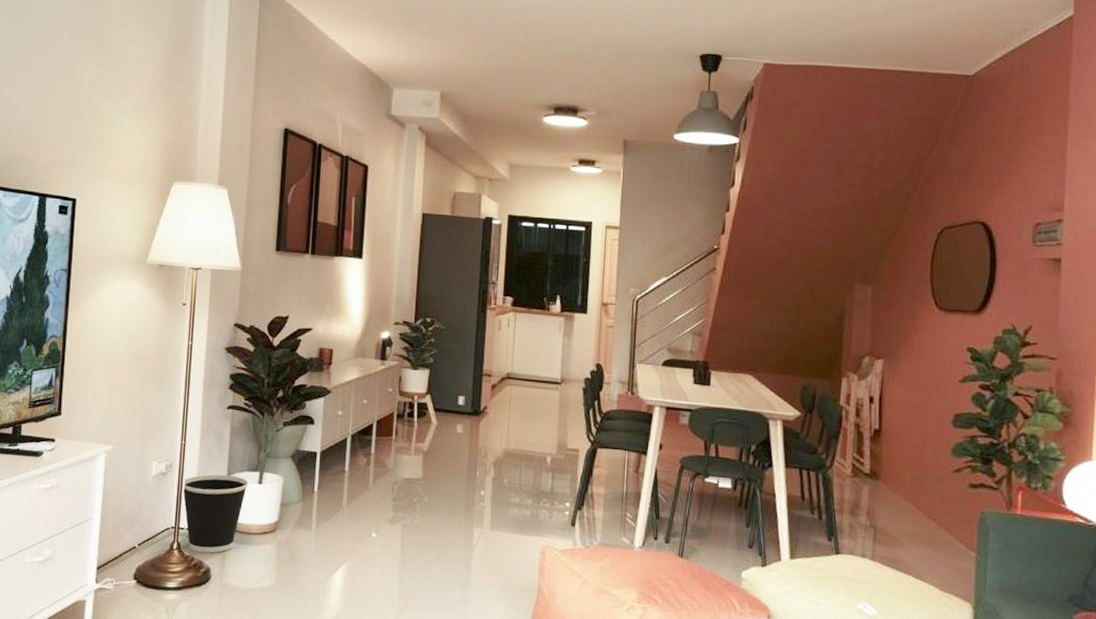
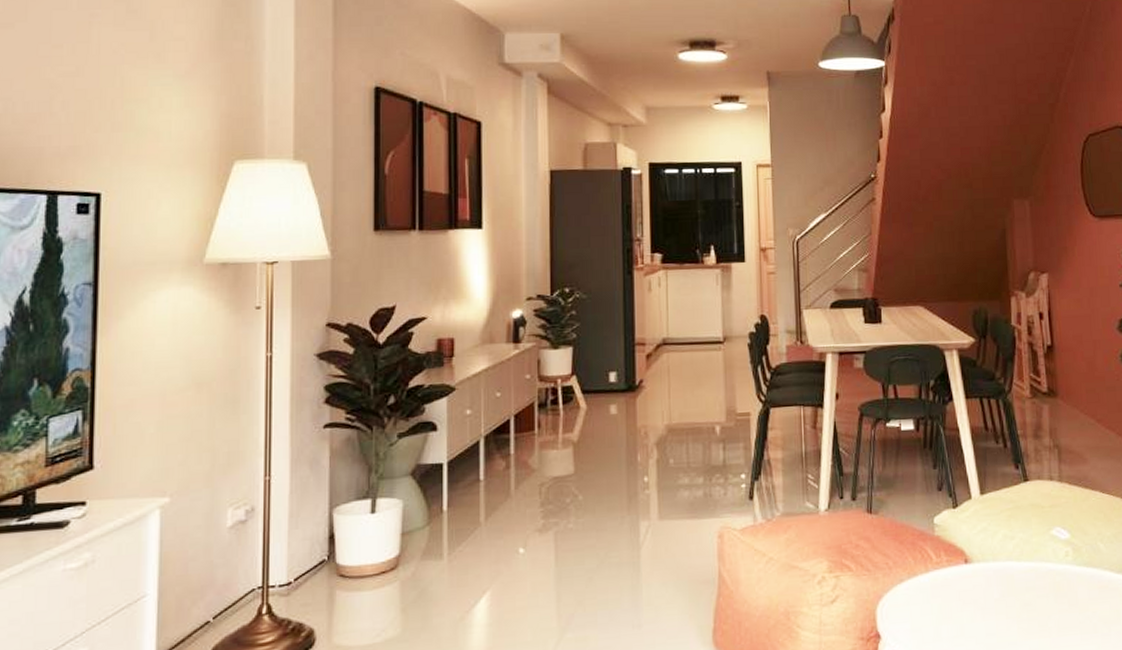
wastebasket: present [182,474,249,553] -> none [269,509,358,613]

